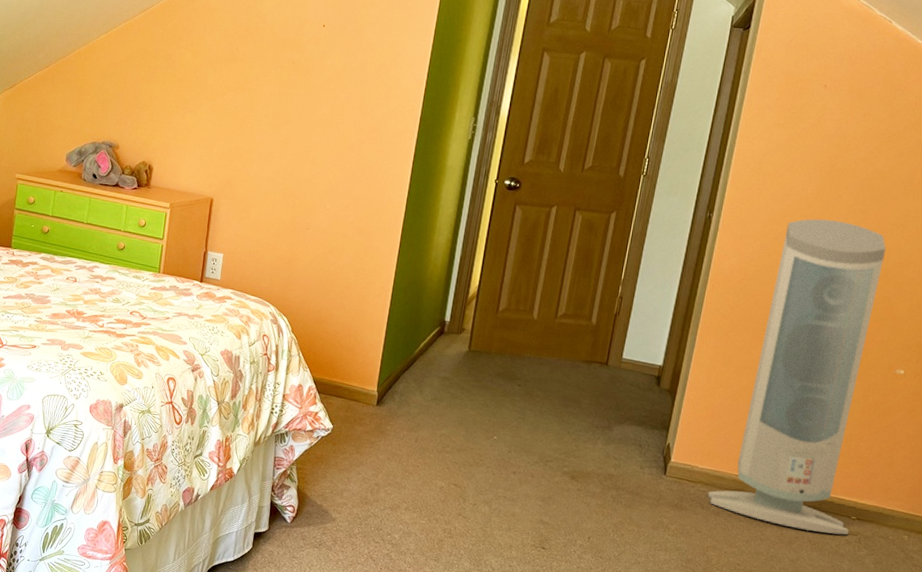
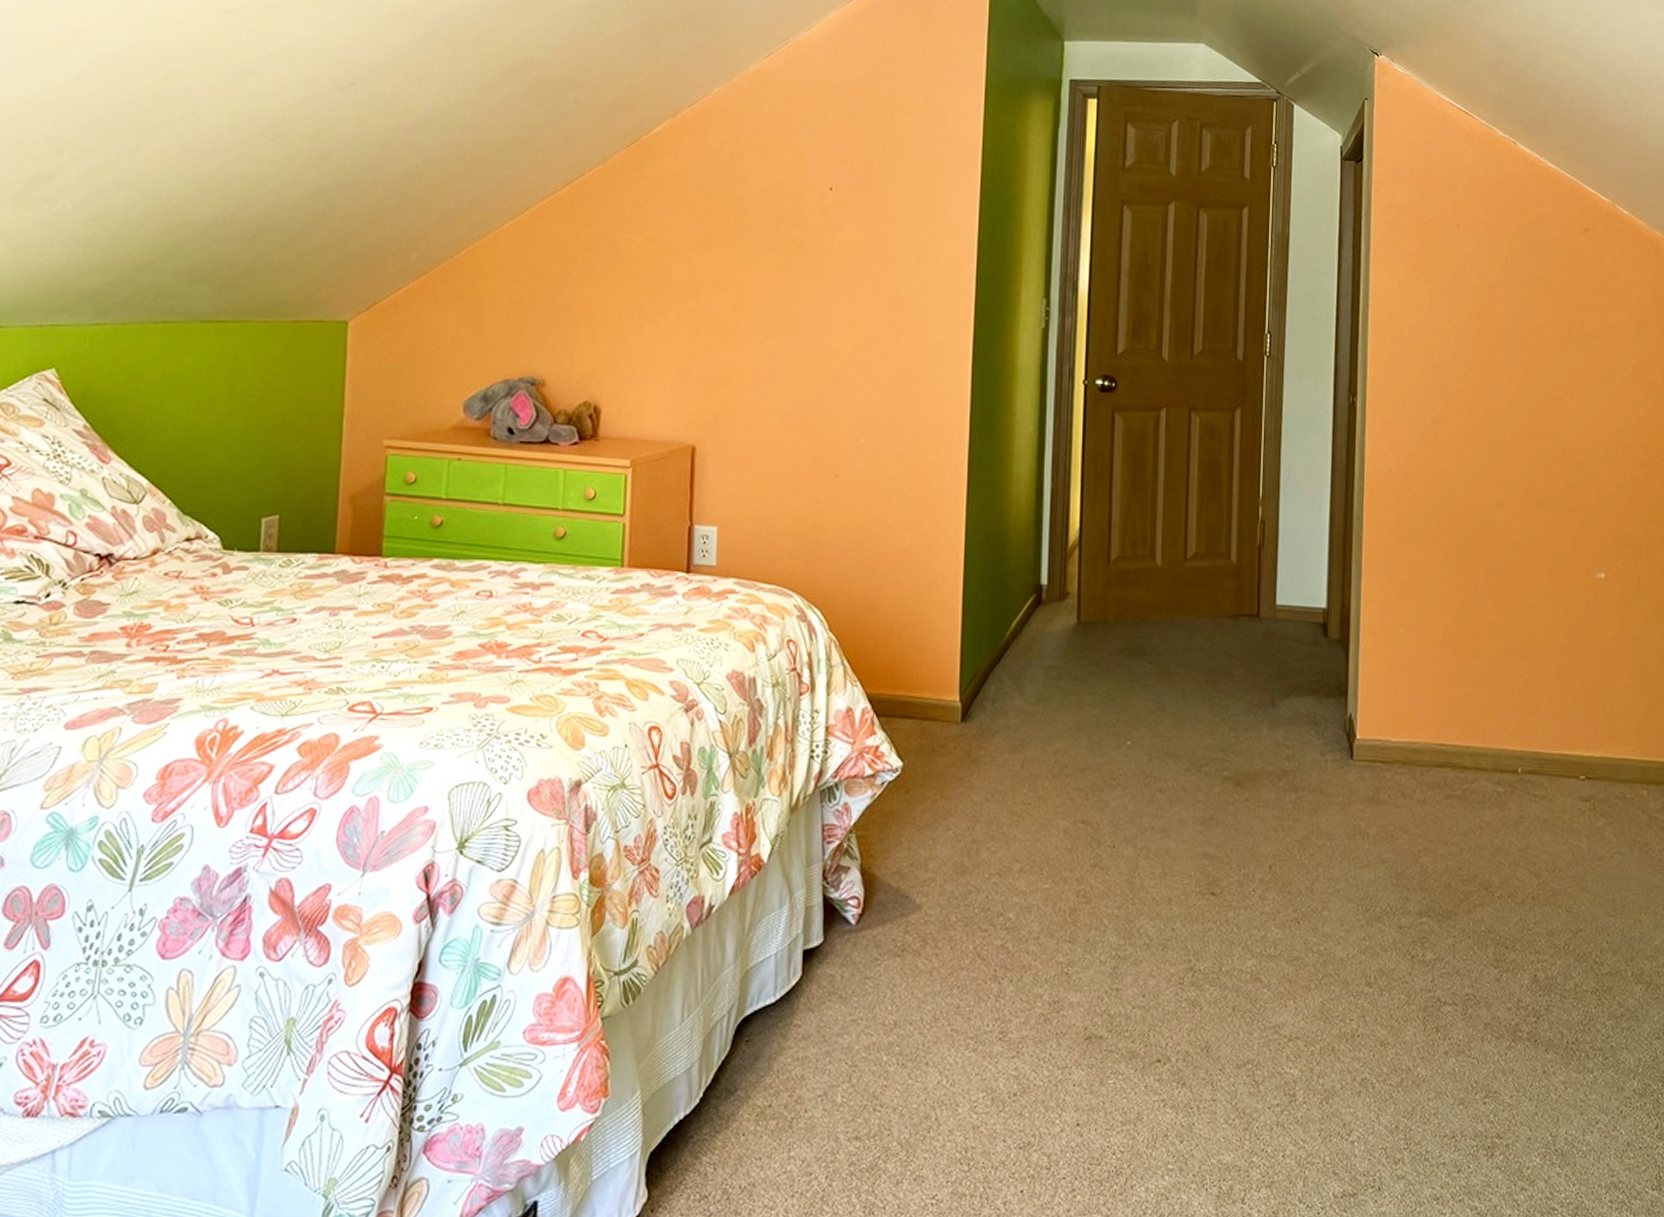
air purifier: present [707,218,887,535] -> none [1407,391,1581,806]

